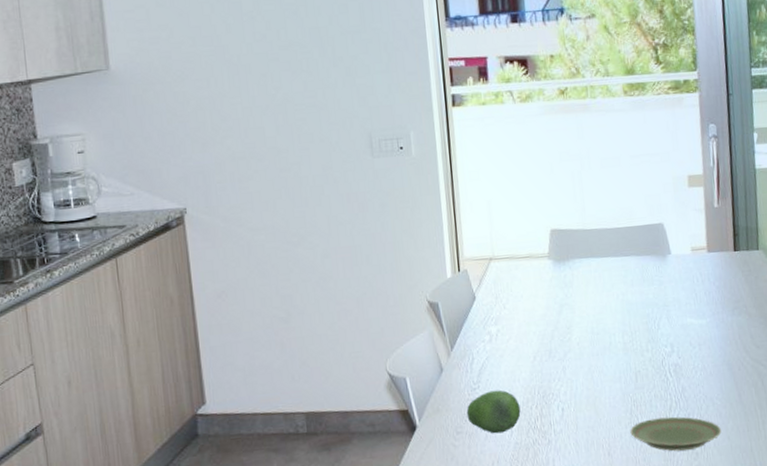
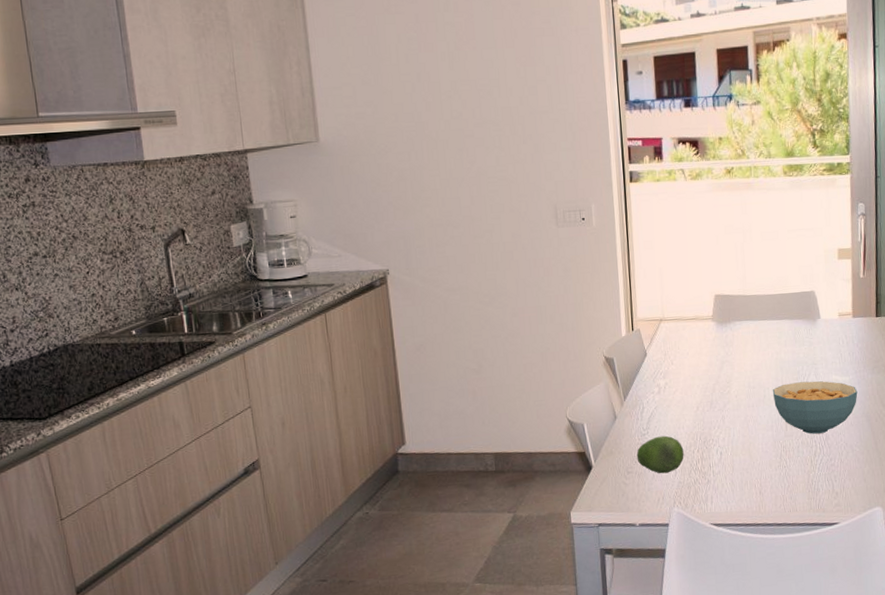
cereal bowl: none [619,324,717,386] -> present [772,381,858,434]
plate: present [630,416,722,451] -> none [779,461,859,491]

